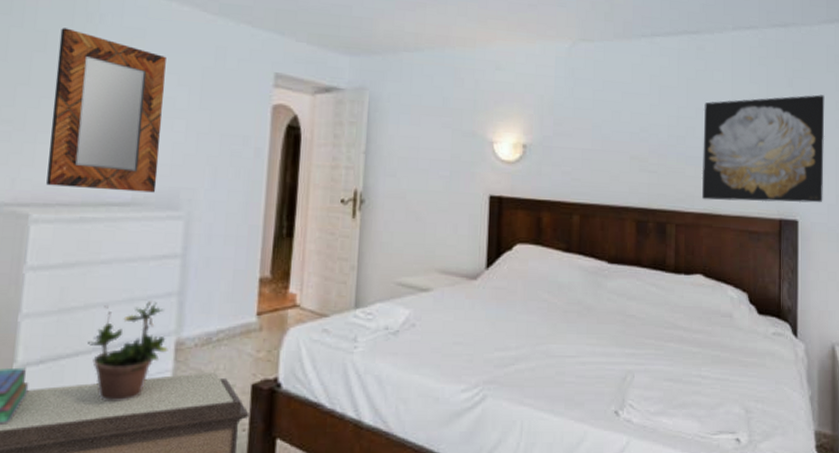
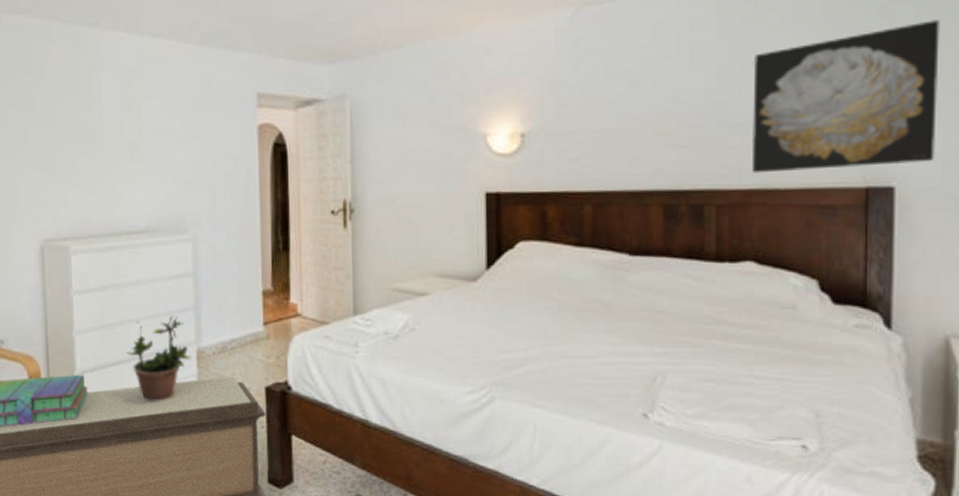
home mirror: present [46,28,166,193] -> none [72,79,165,221]

